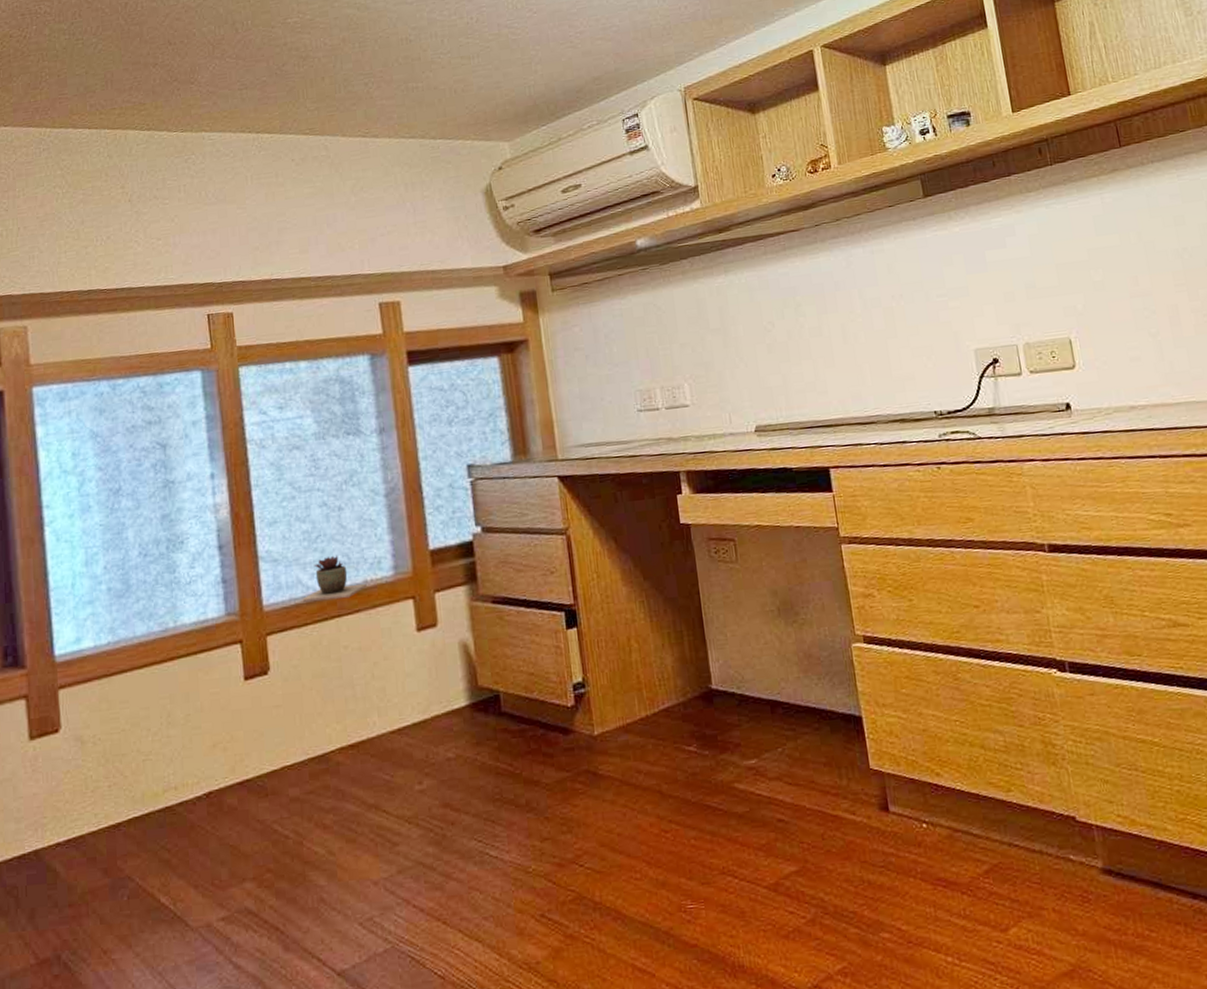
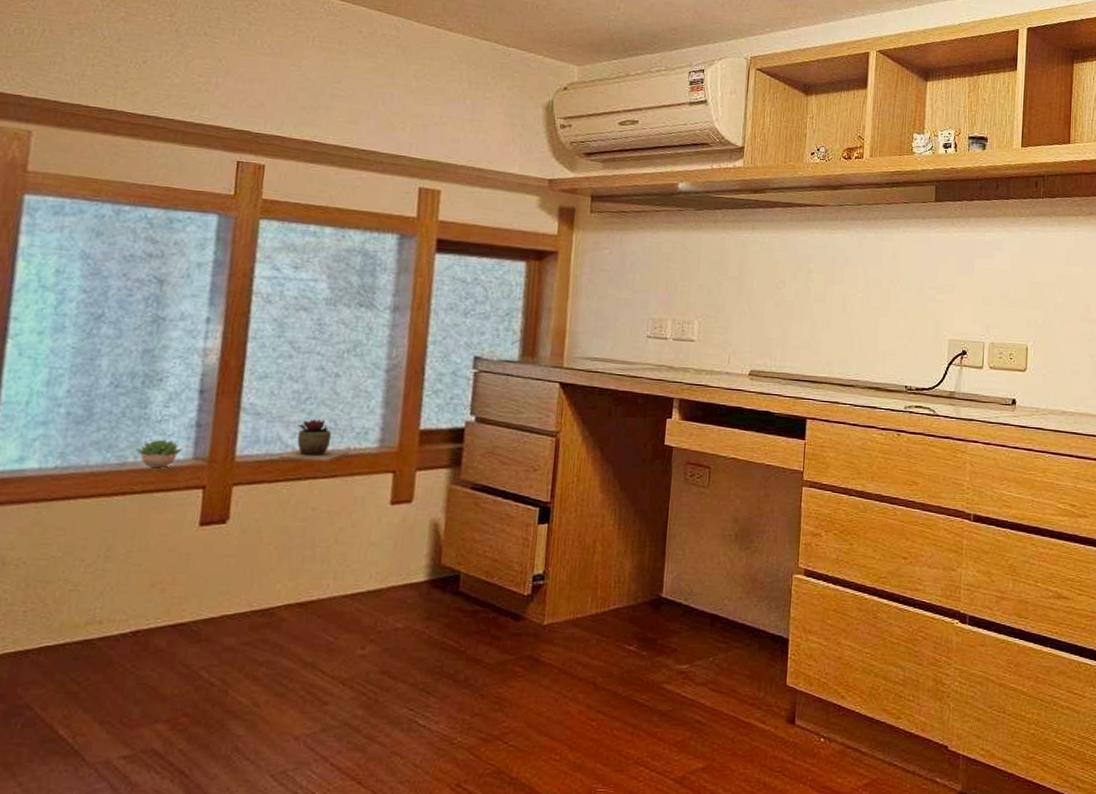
succulent plant: none [173,600,216,630] -> present [135,439,184,469]

